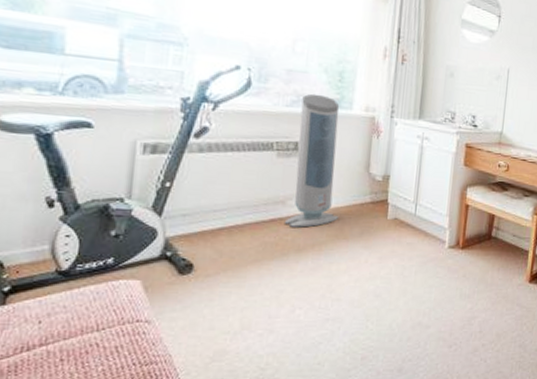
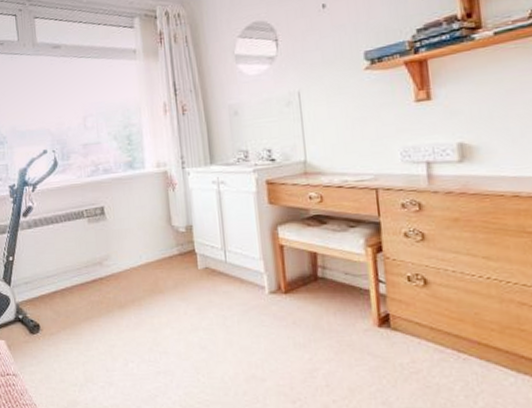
air purifier: present [284,93,340,228] -> none [100,160,152,285]

